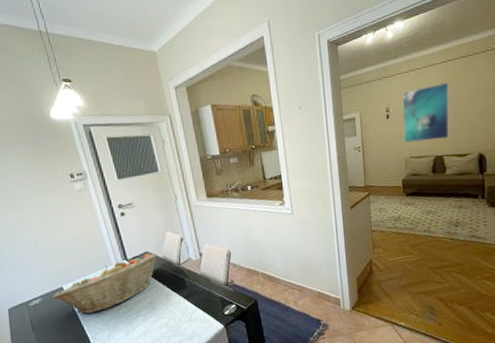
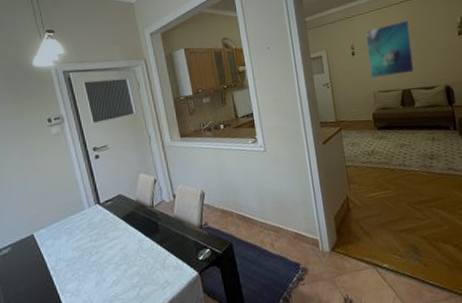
fruit basket: present [52,253,157,314] -> none [22,196,130,263]

